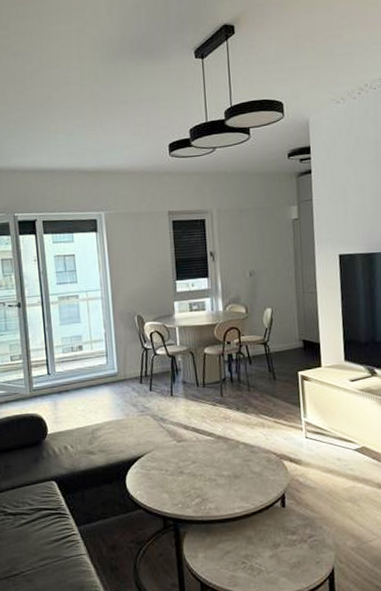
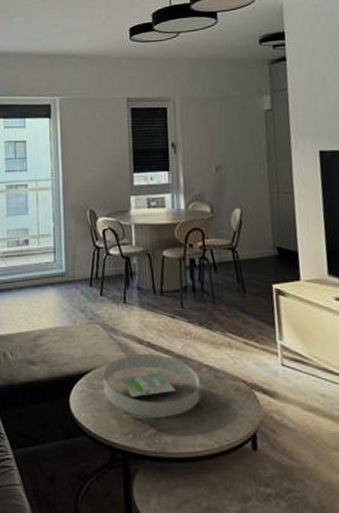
decorative tray: none [154,437,238,490] -> present [103,354,200,418]

